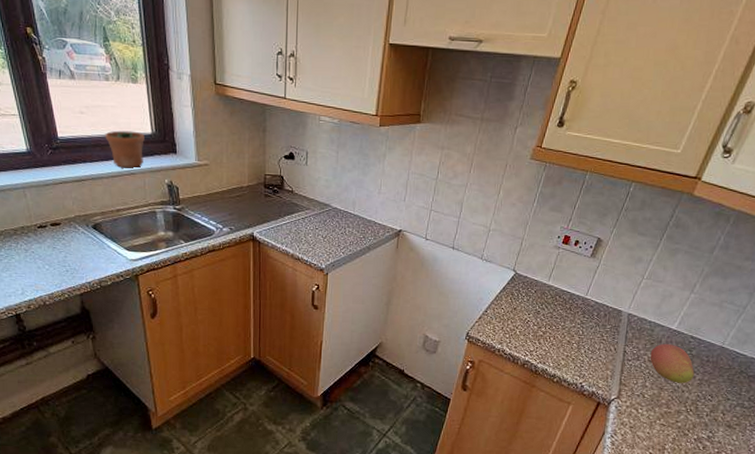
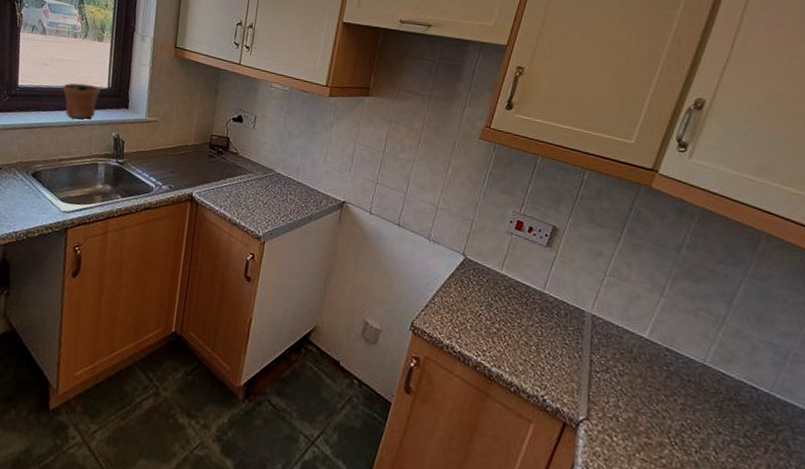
fruit: present [650,343,695,383] -> none [621,354,675,408]

